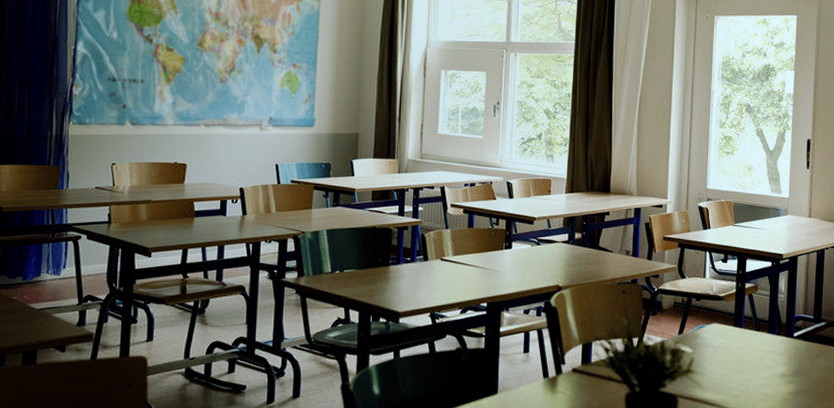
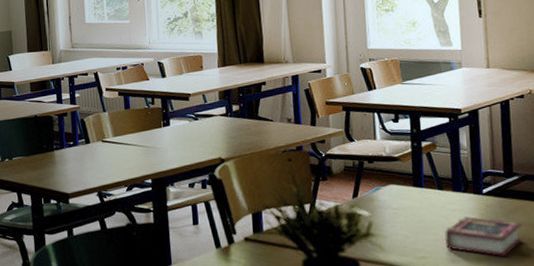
book: none [756,358,824,399] -> present [444,216,523,257]

